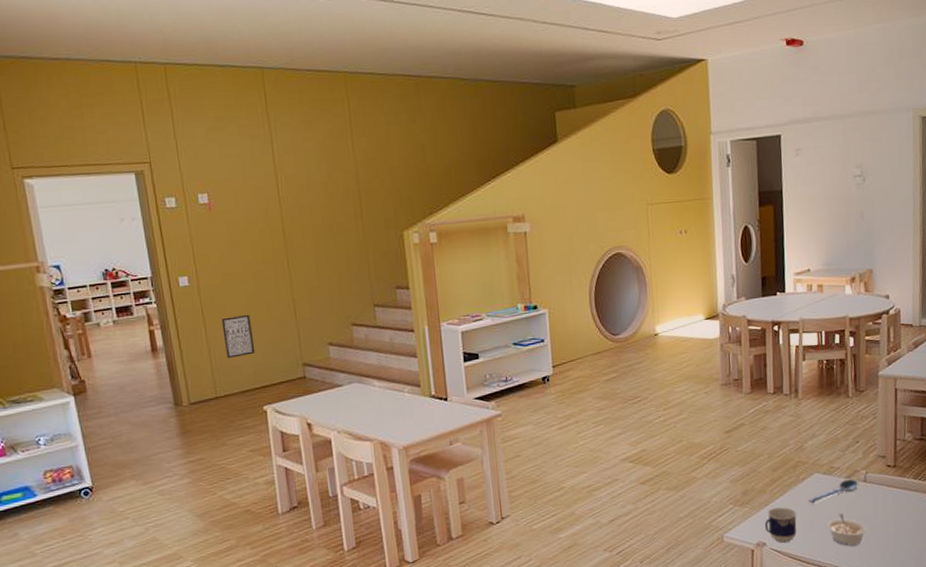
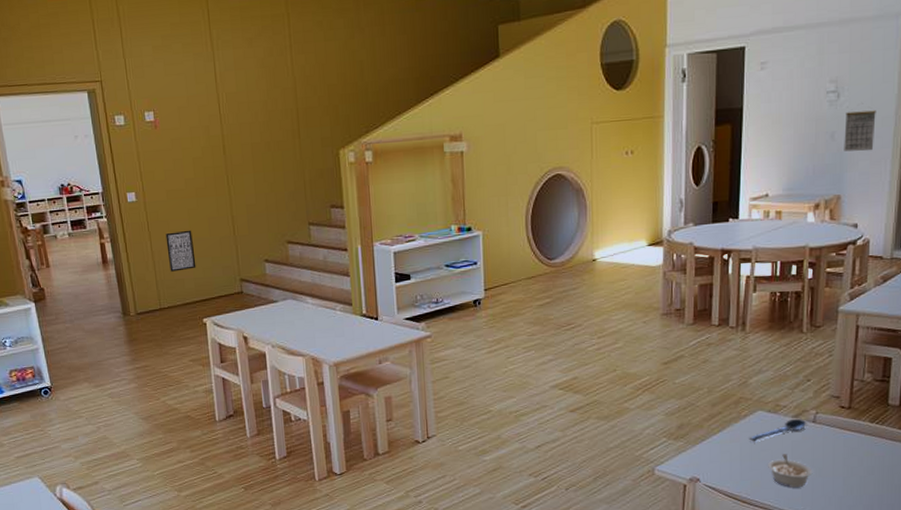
cup: present [764,507,797,544] -> none [699,443,736,481]
calendar: none [871,192,898,230] -> present [844,110,876,152]

